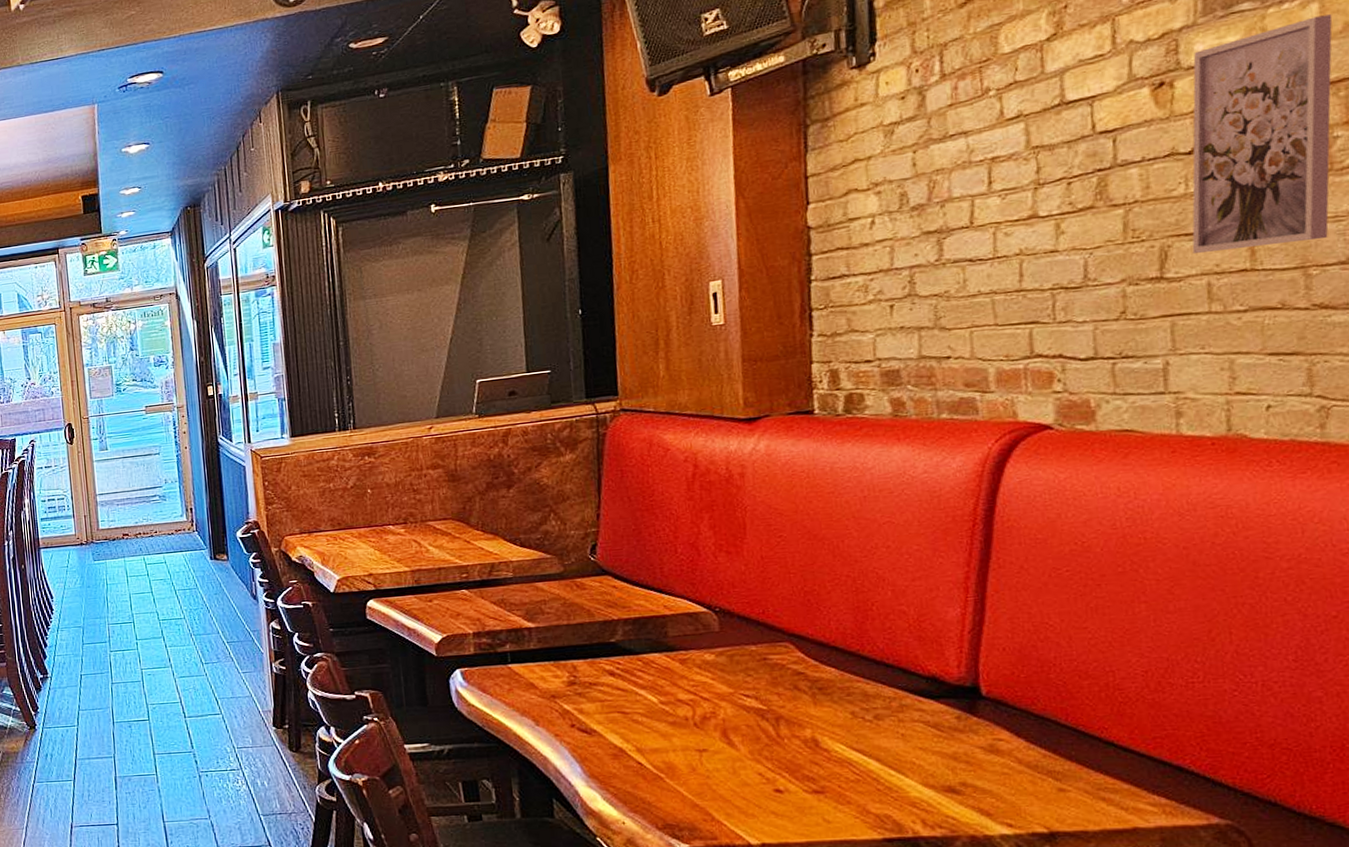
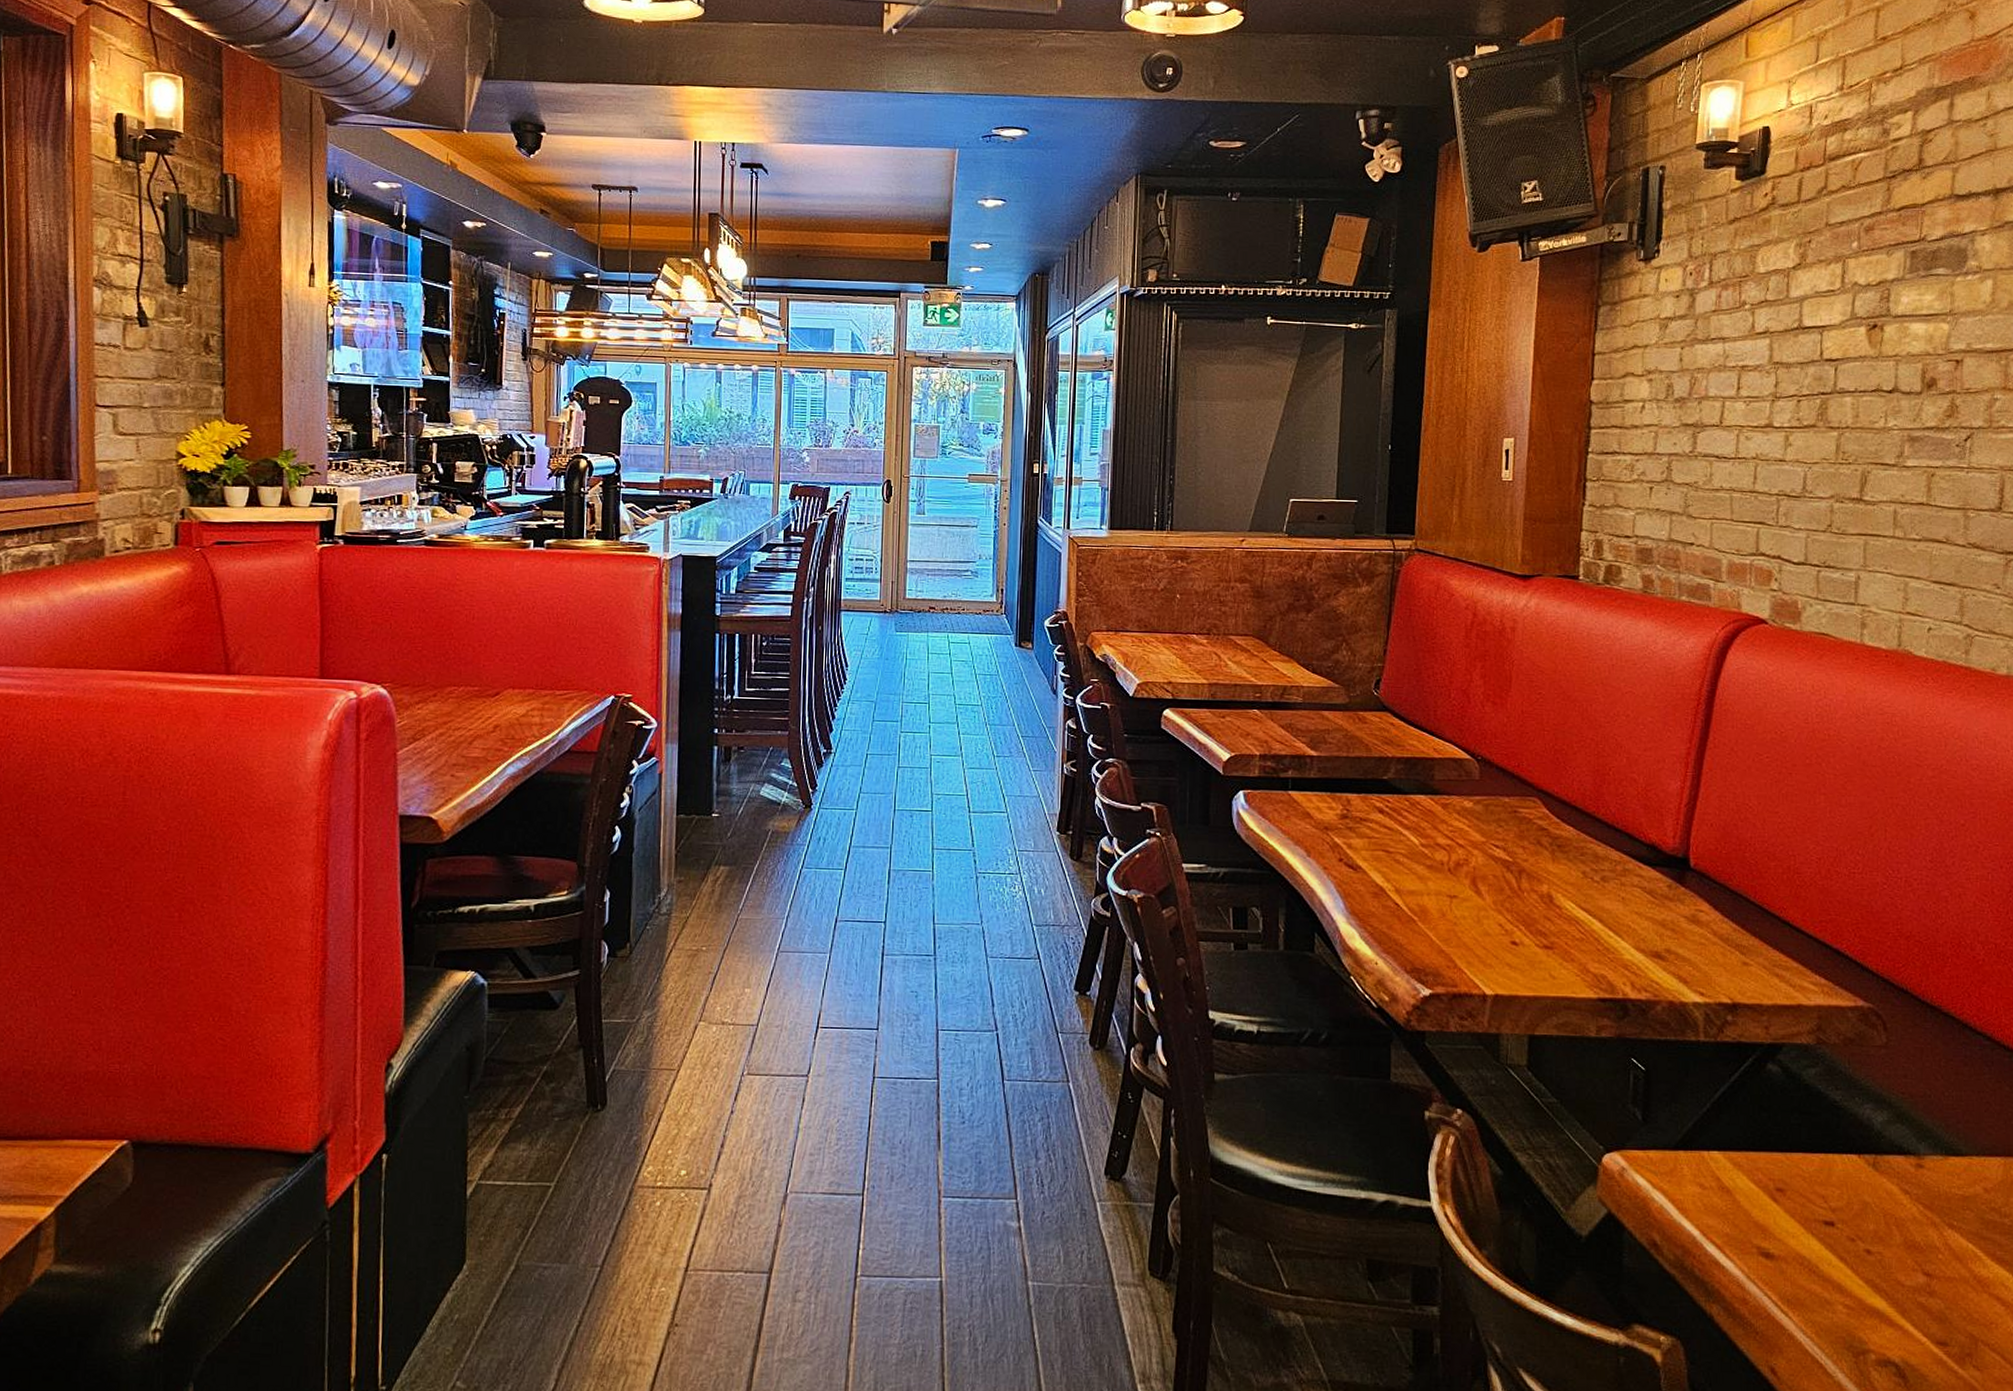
wall art: present [1192,14,1333,253] -> none [1885,291,2001,487]

